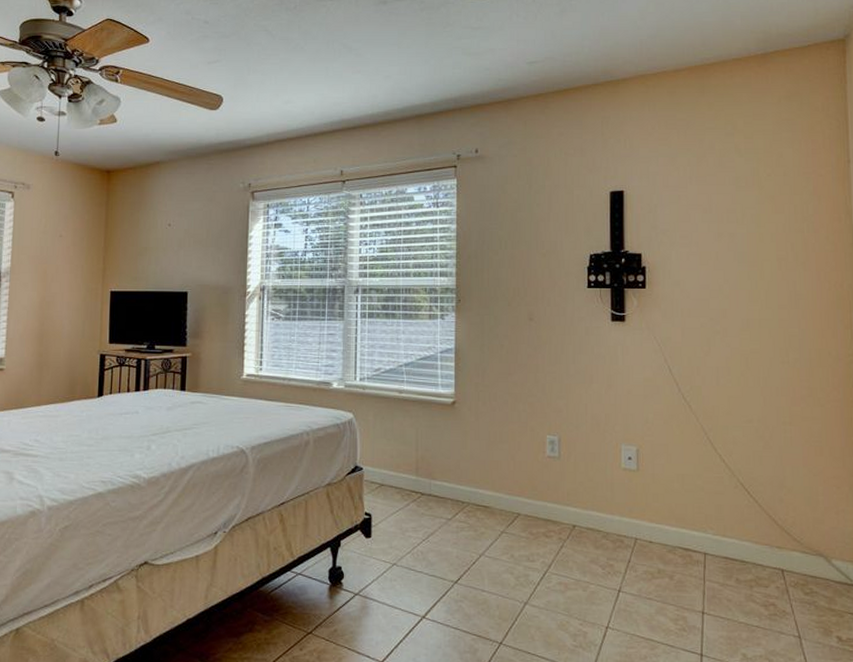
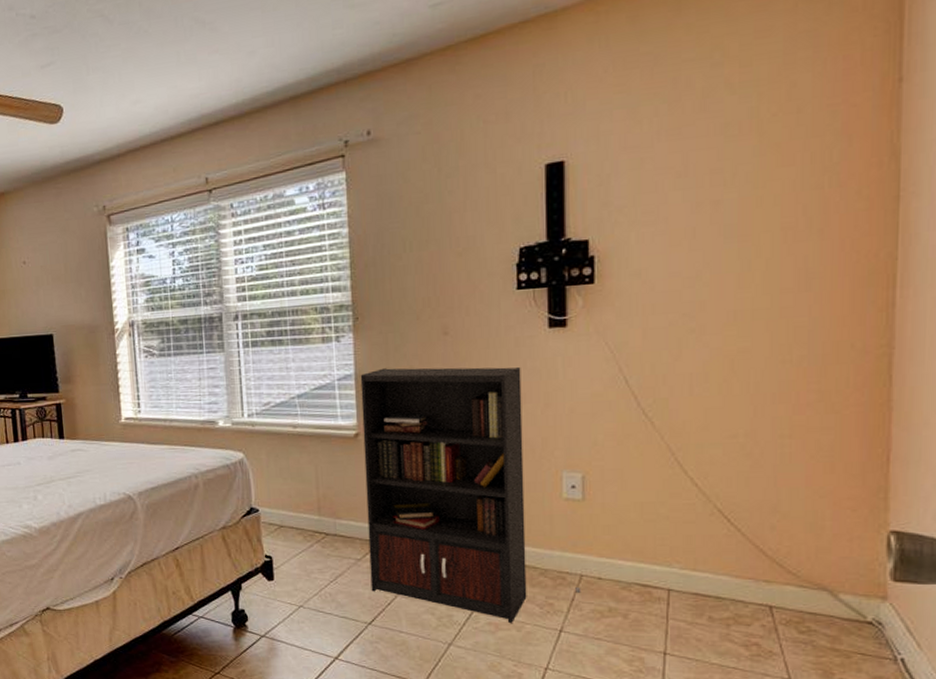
bookcase: none [459,345,636,583] -> present [360,367,581,623]

